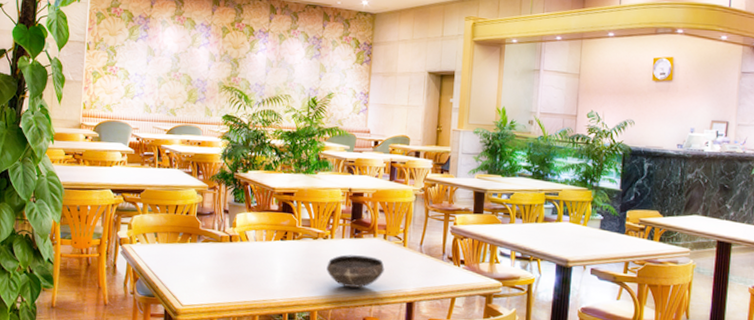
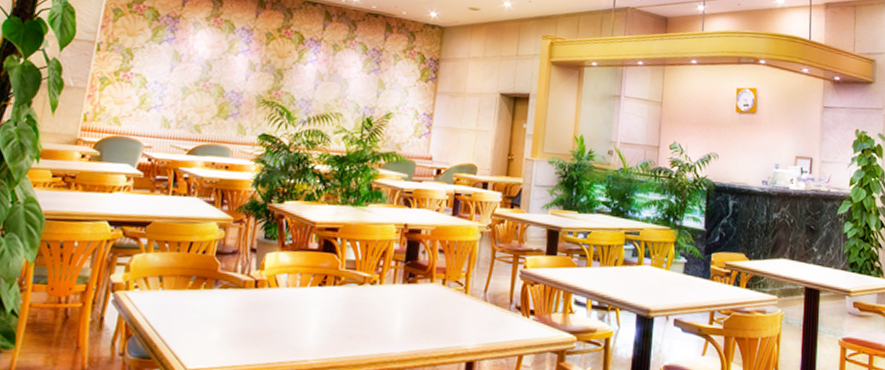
bowl: present [326,254,385,288] -> none [372,303,442,344]

